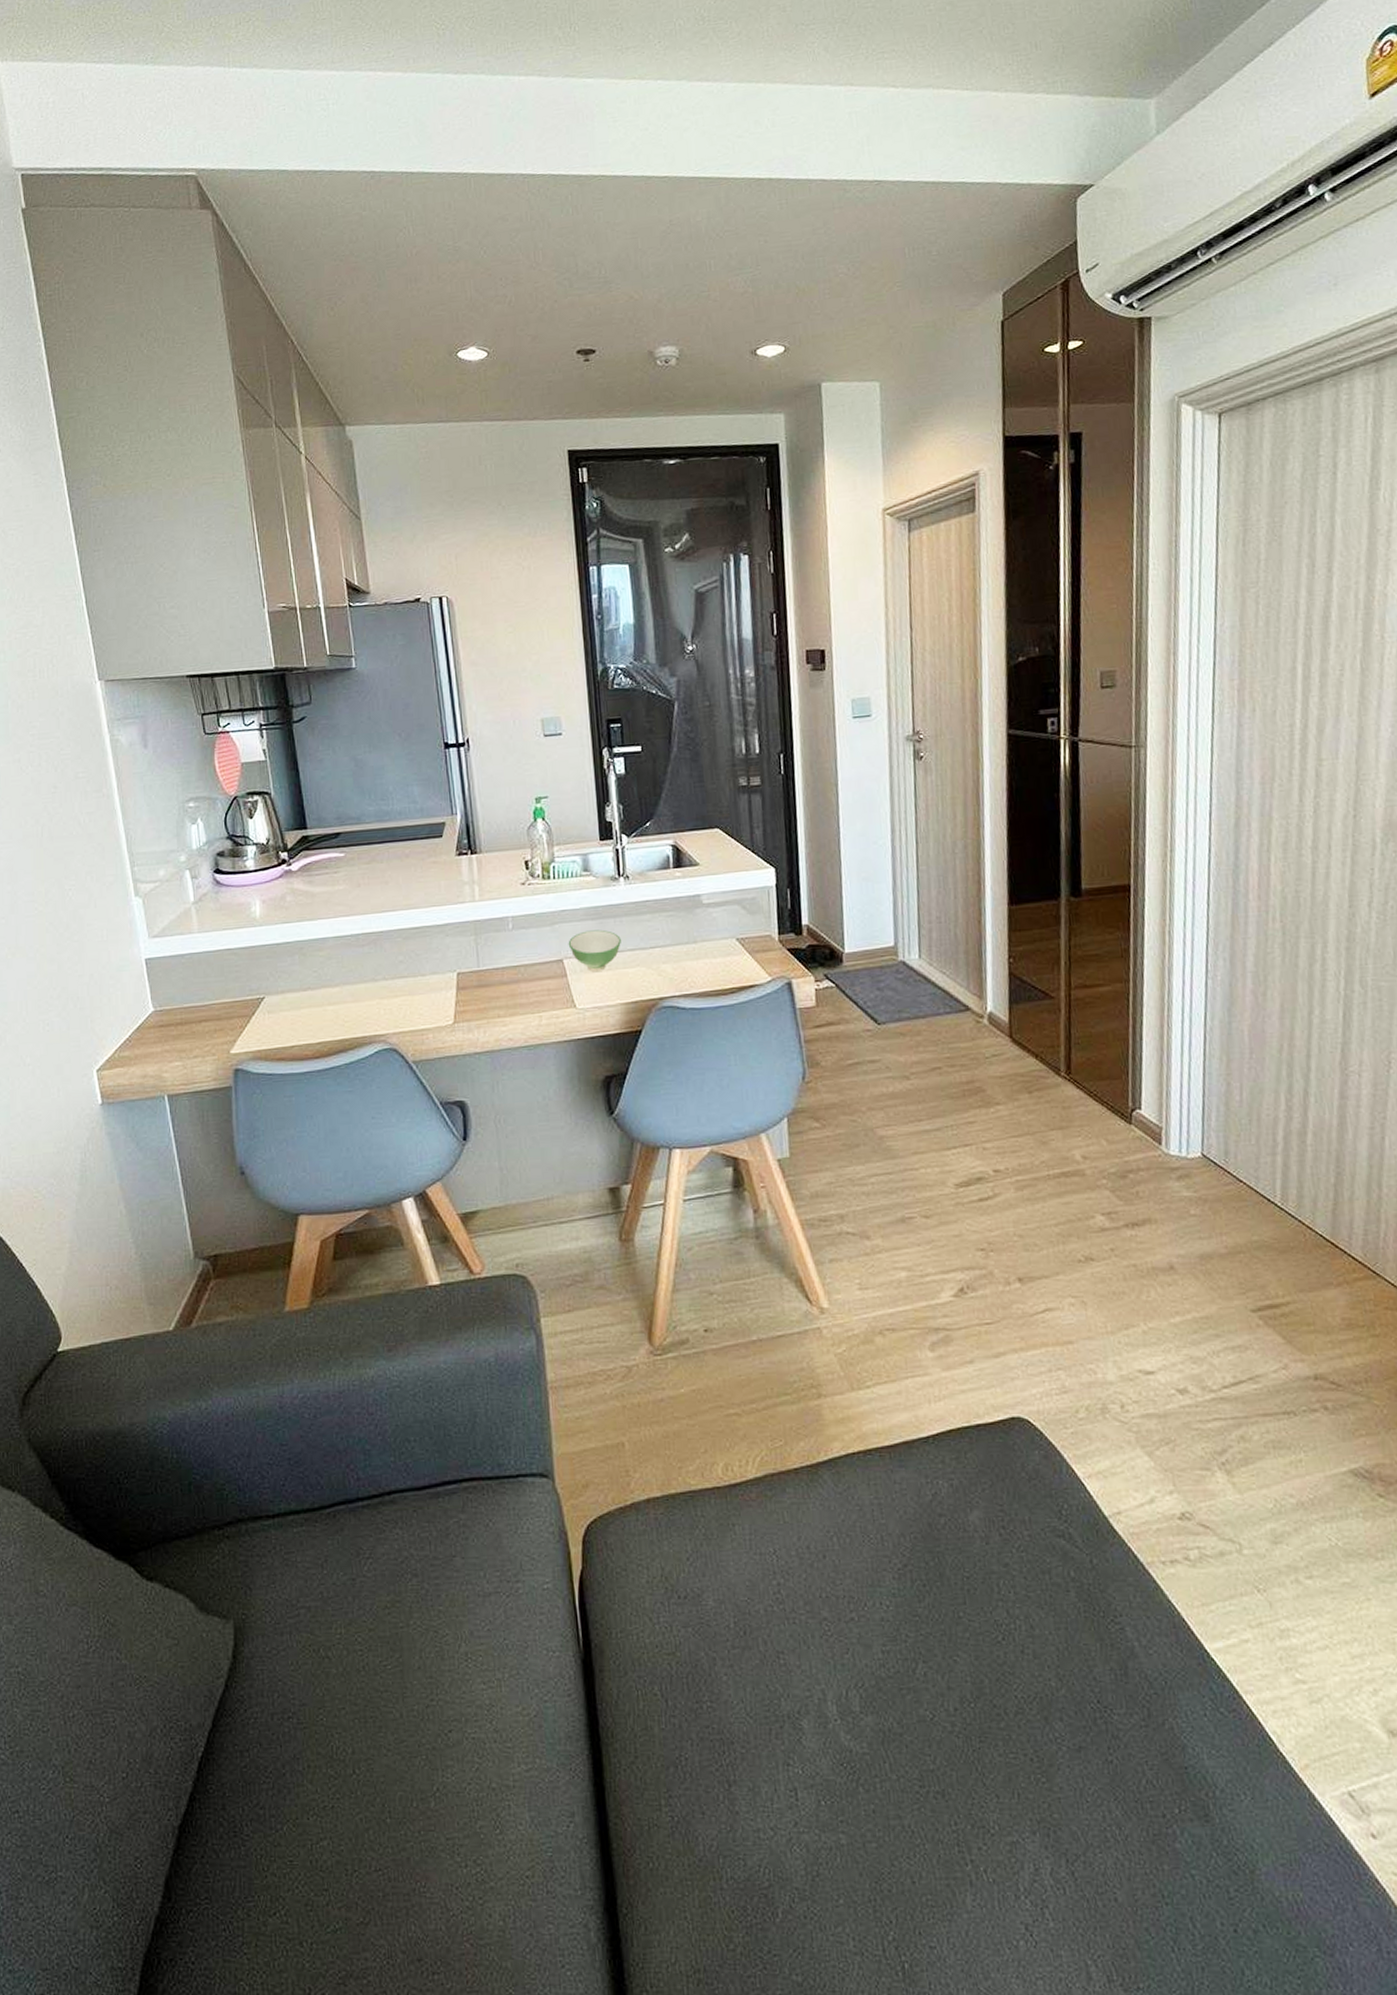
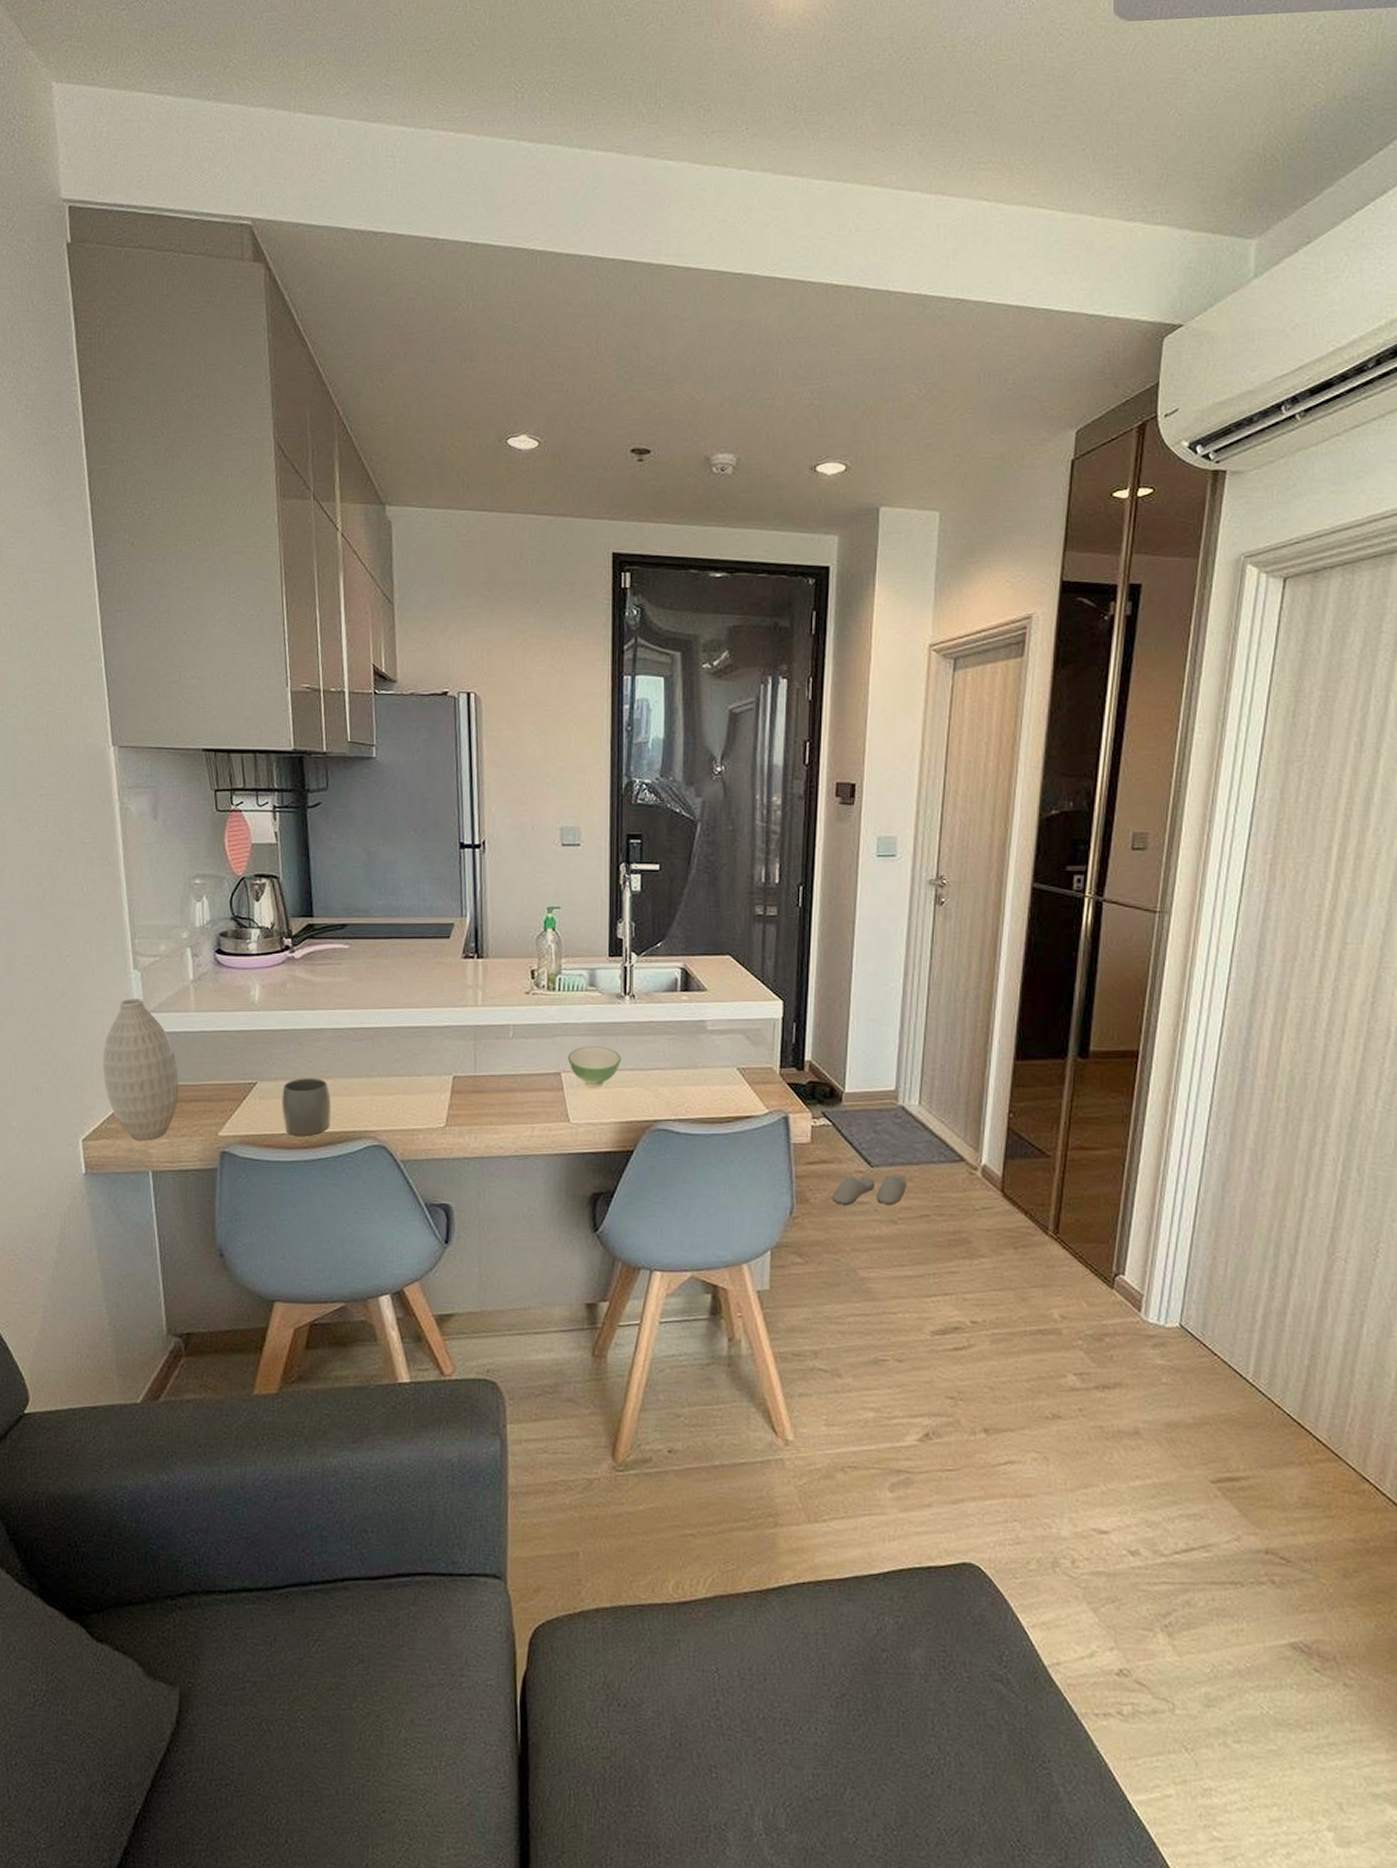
vase: none [111,925,188,1066] -> present [102,998,179,1141]
mug: none [290,987,340,1047] -> present [282,1078,331,1136]
slippers: none [843,1029,915,1065] -> present [833,1173,907,1204]

